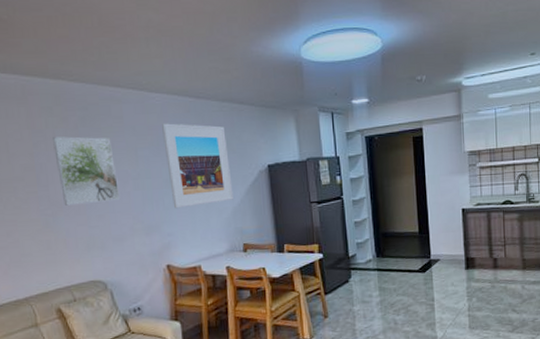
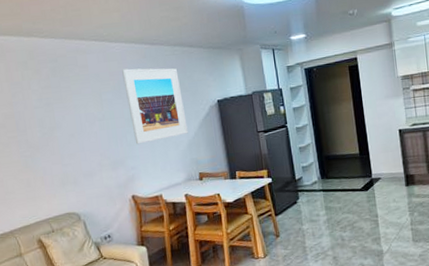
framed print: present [53,136,120,206] -> none [28,85,88,147]

